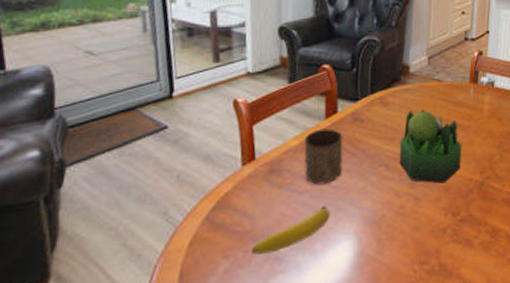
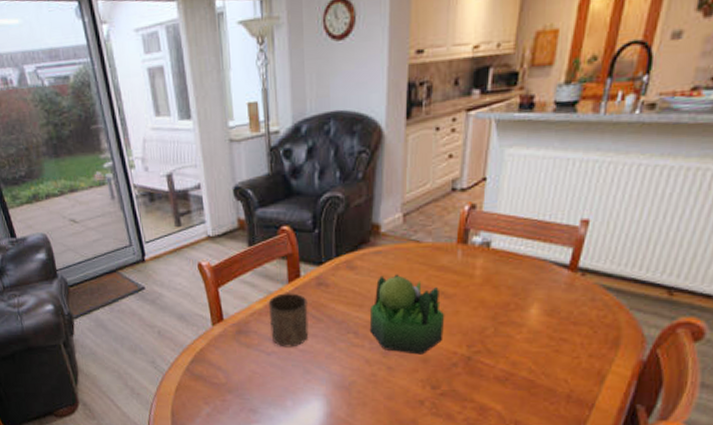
fruit: present [250,206,329,255] -> none [227,367,298,404]

